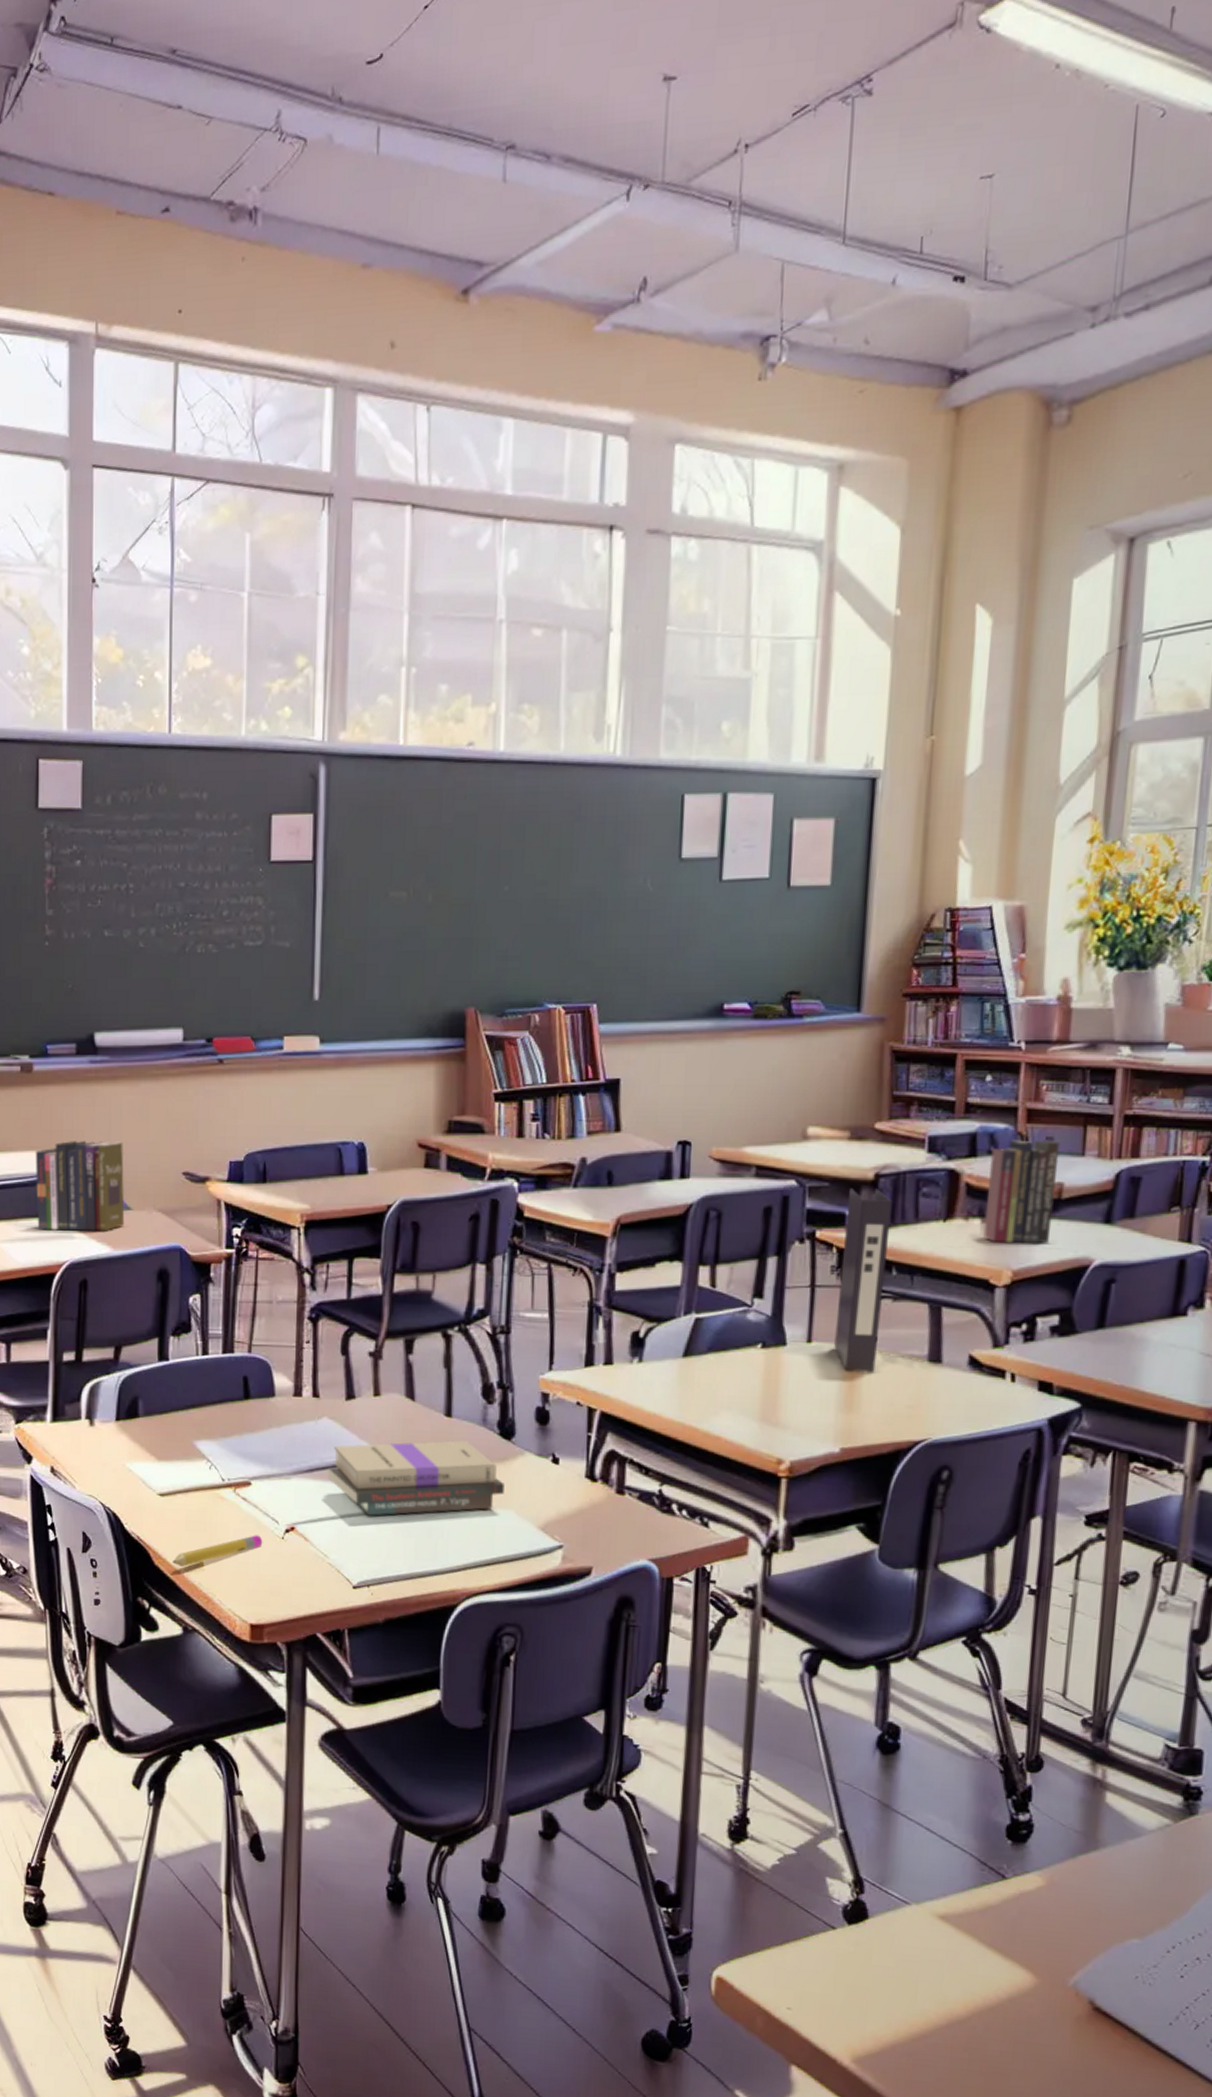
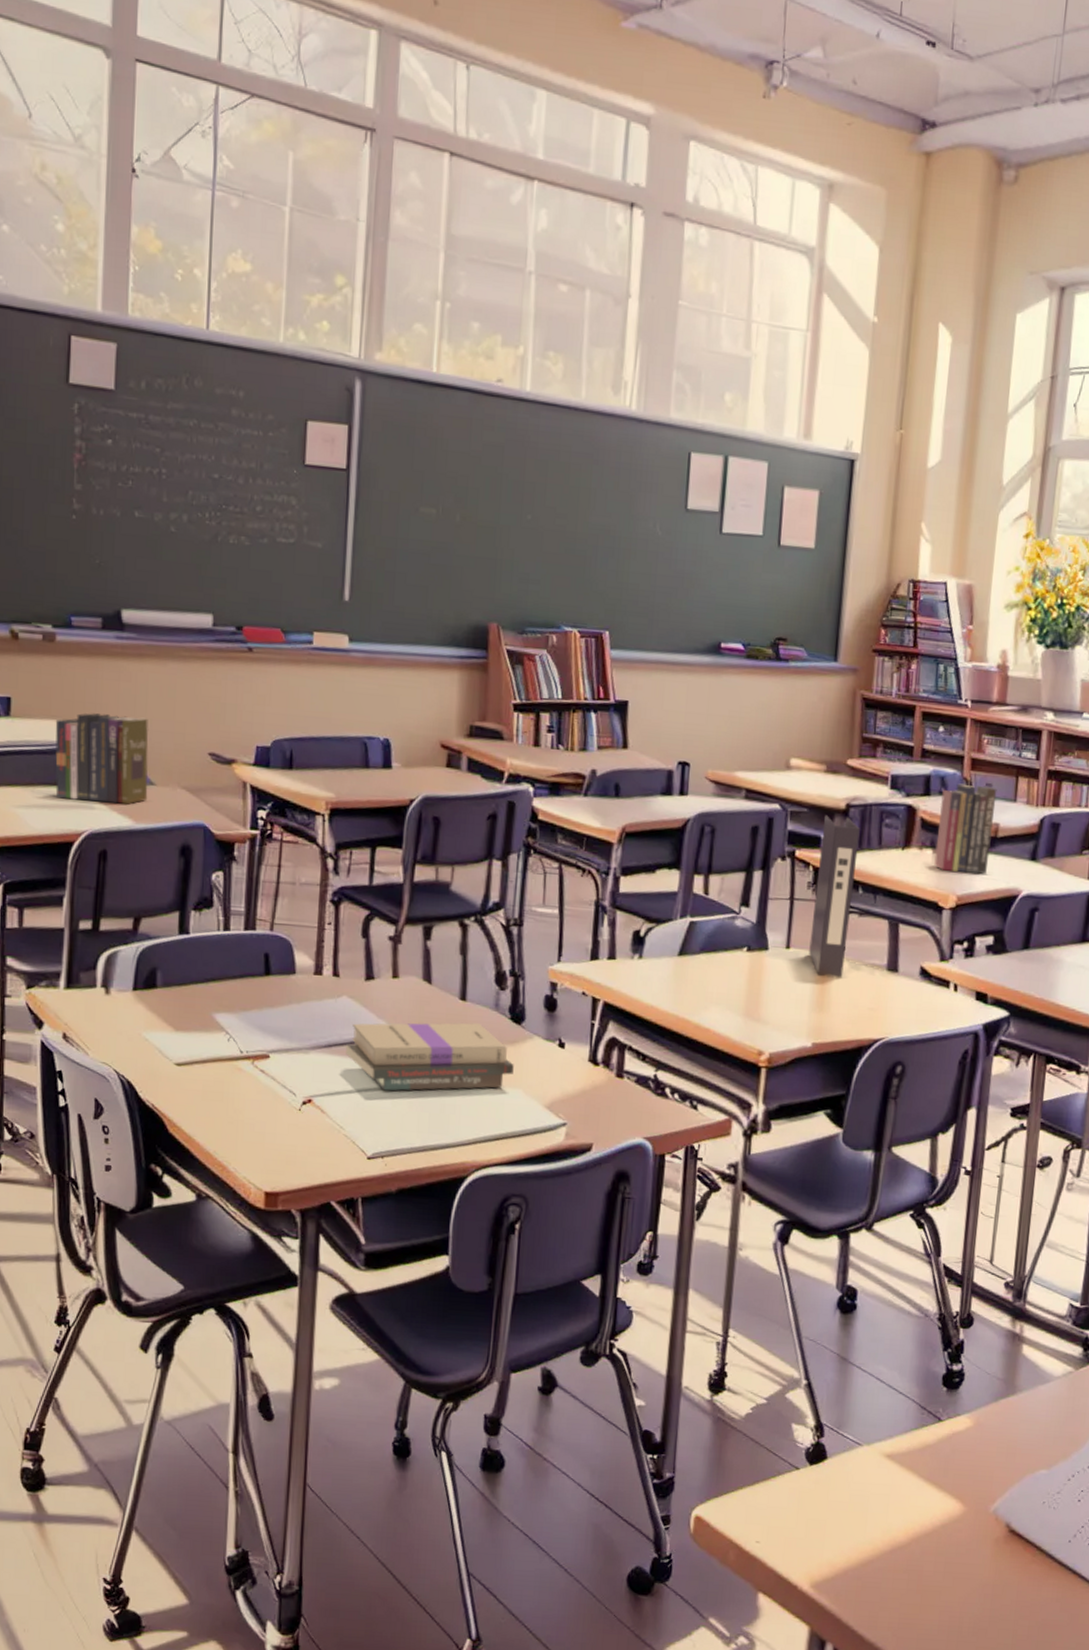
pencil: present [173,1535,263,1567] -> none [188,1106,280,1135]

